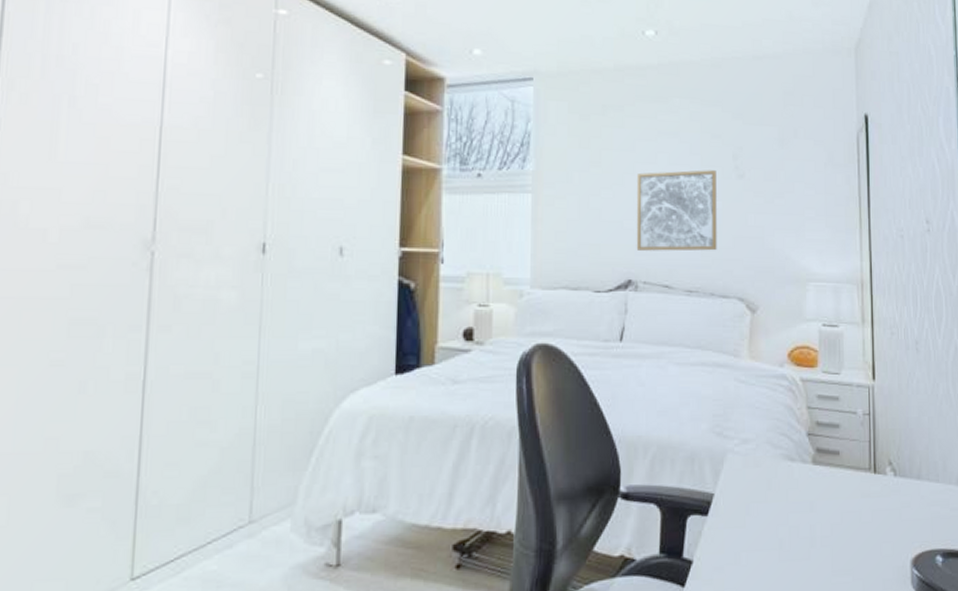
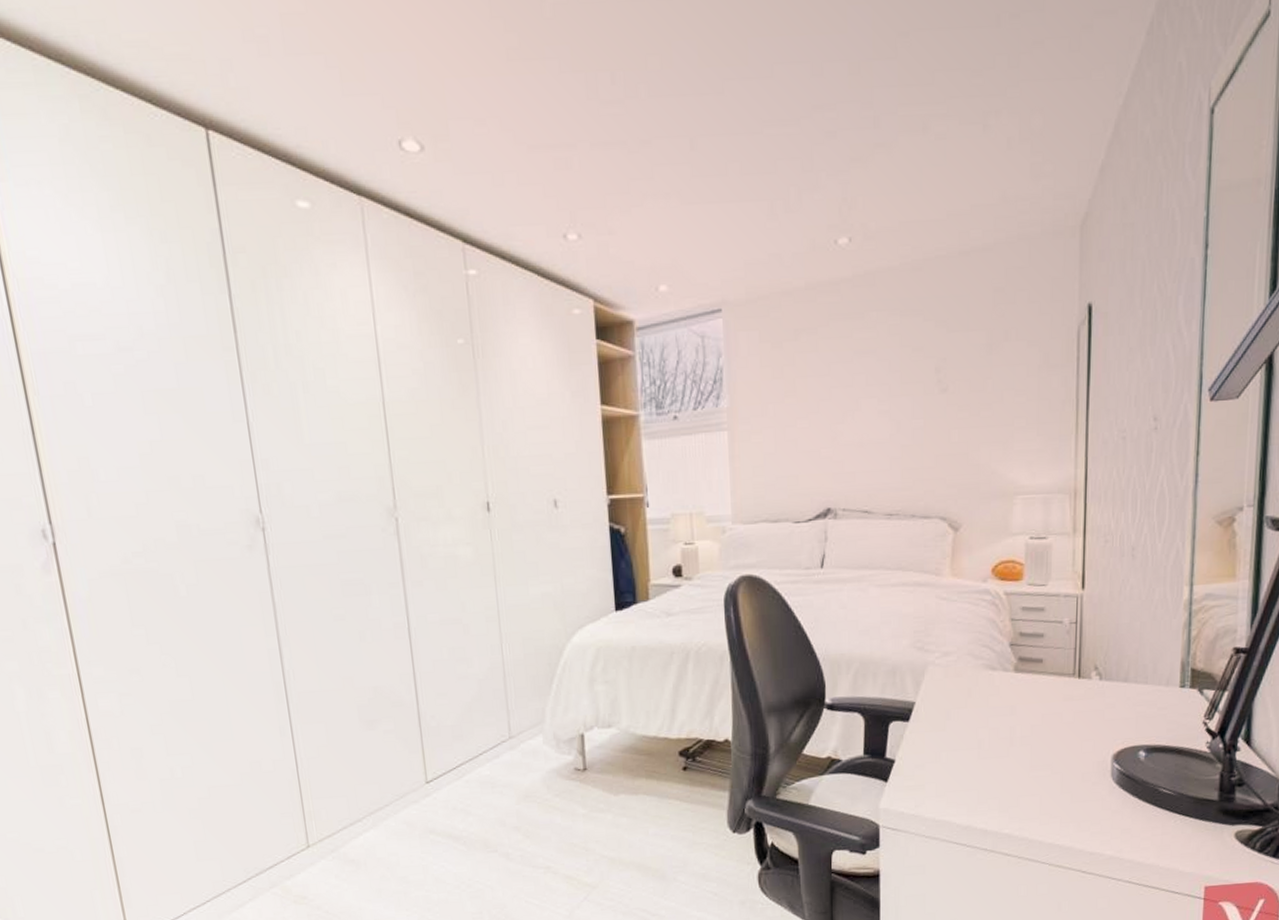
wall art: present [636,170,717,251] -> none [833,387,918,478]

